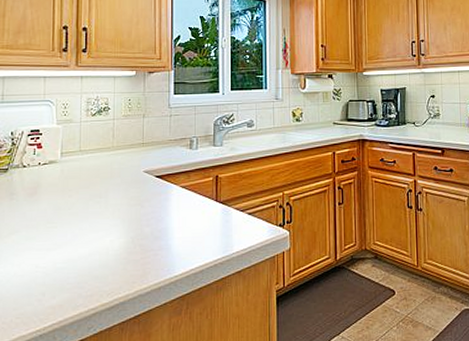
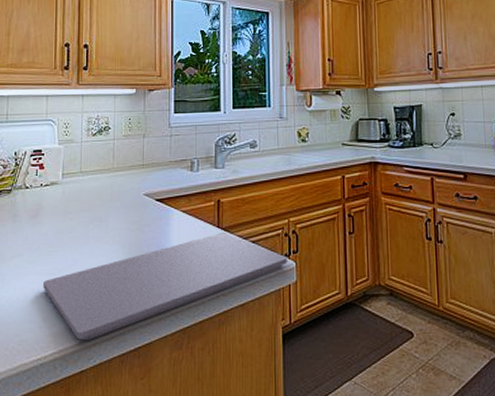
cutting board: none [42,206,282,312] -> present [43,233,287,341]

